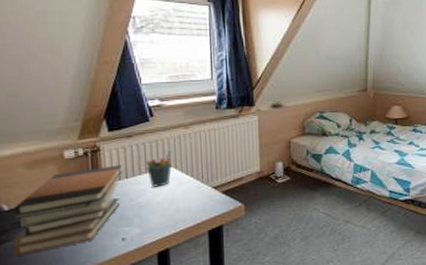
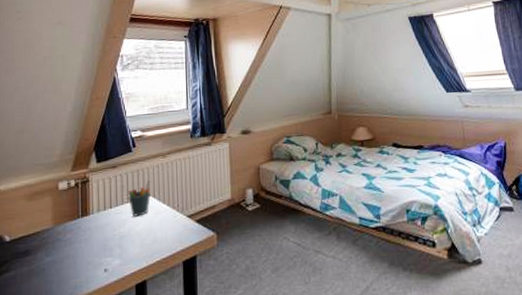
book stack: present [10,165,123,256] -> none [10,195,108,287]

